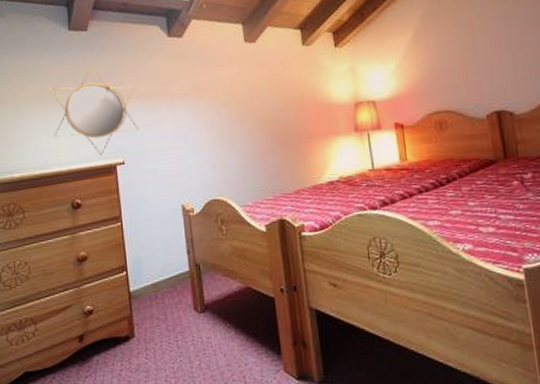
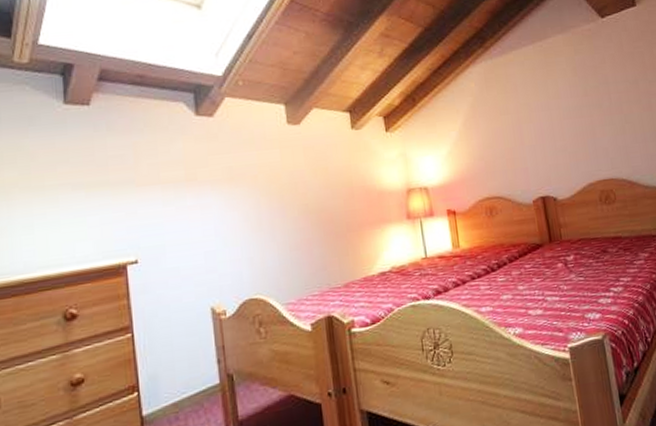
home mirror: present [49,66,139,156] -> none [34,147,157,254]

